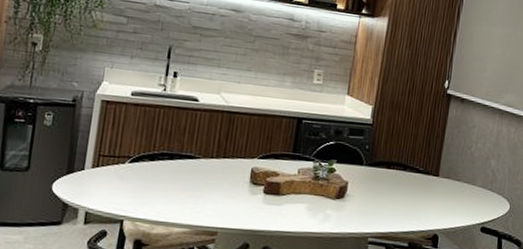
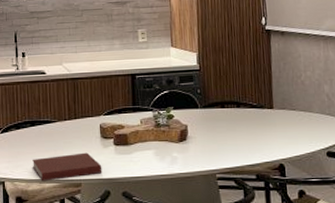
notebook: none [162,197,245,226] -> present [32,152,102,181]

